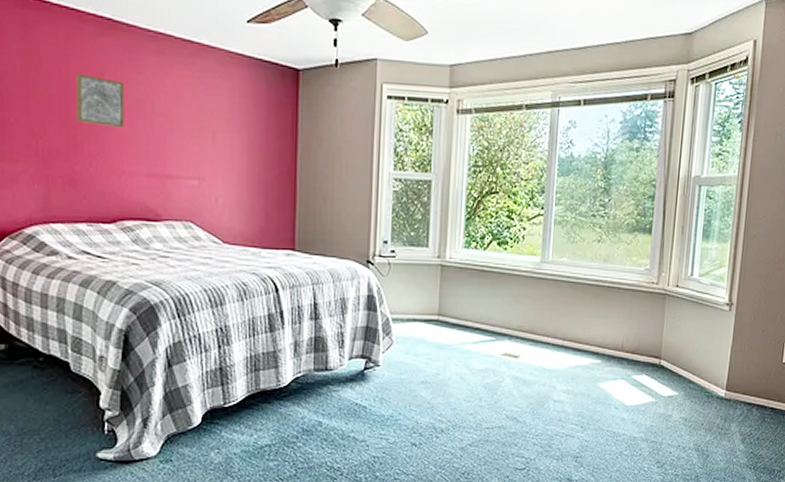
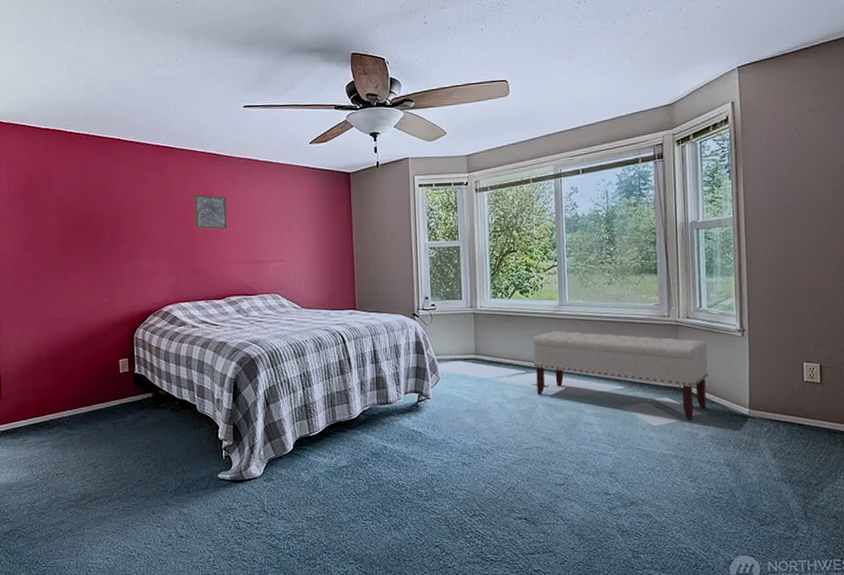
bench: none [505,292,694,401] -> present [532,331,709,421]

